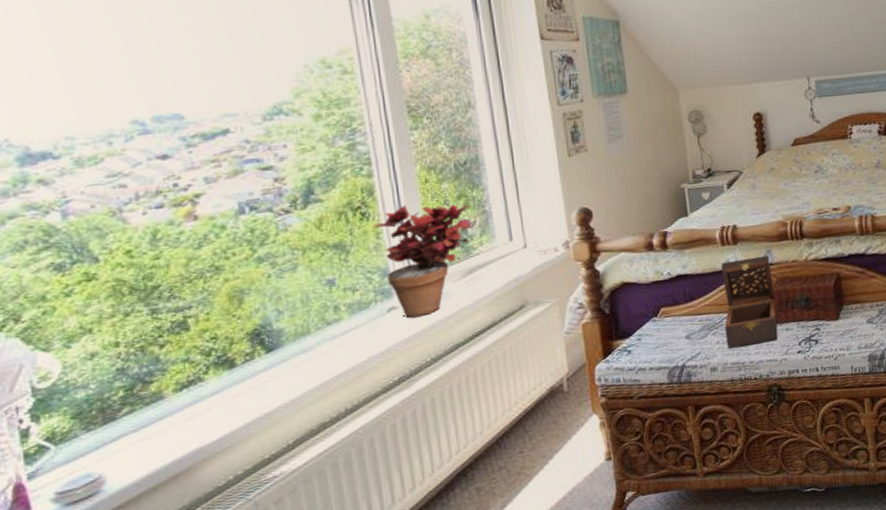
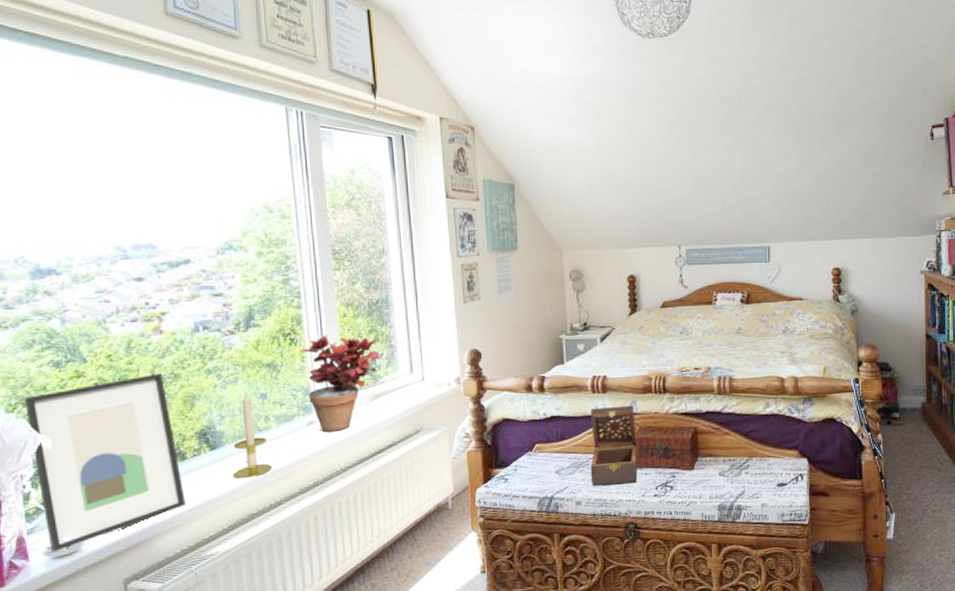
picture frame: none [15,267,238,498] -> present [24,372,186,553]
candle: none [296,279,345,384] -> present [233,391,272,479]

